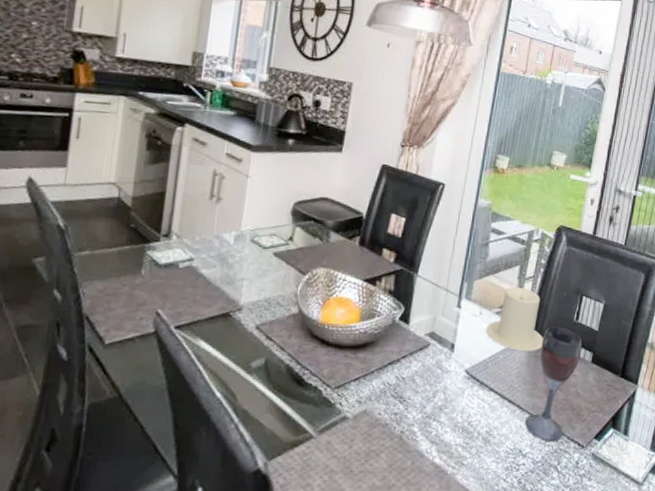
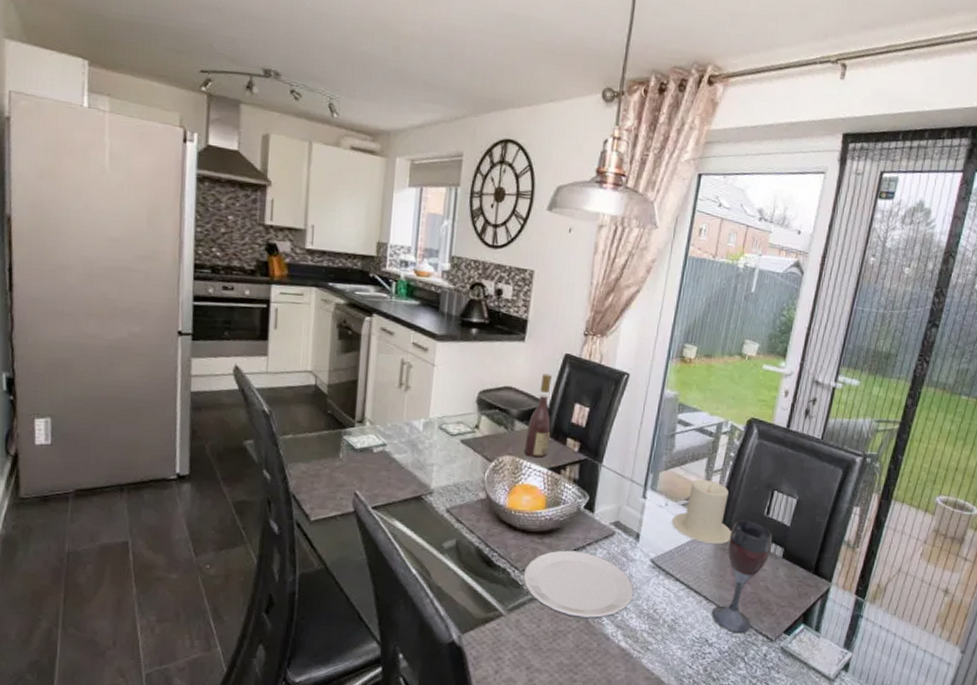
plate: none [335,364,449,436] -> present [523,550,634,619]
wine bottle: none [339,184,369,271] -> present [524,373,552,459]

